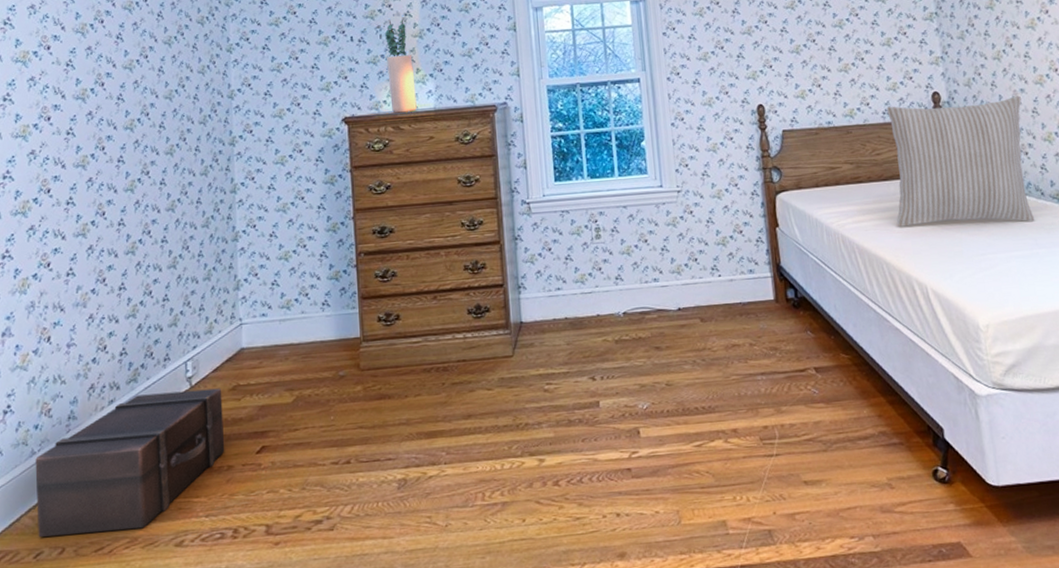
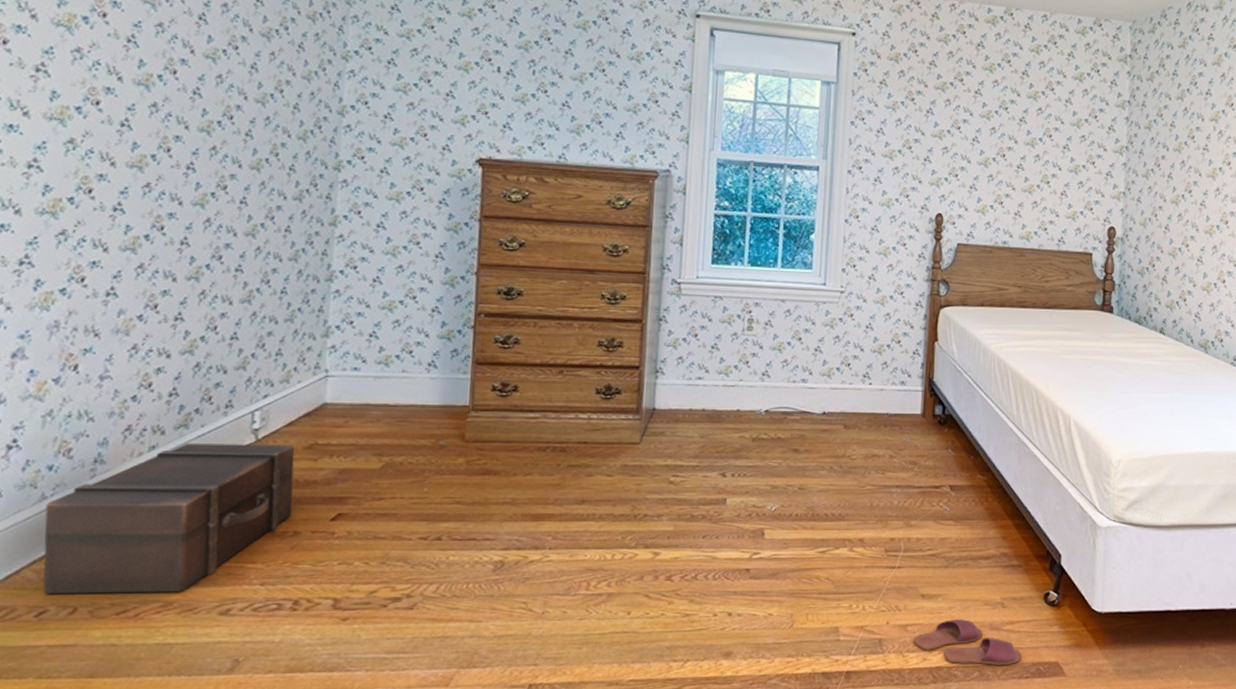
vase: present [385,17,417,113] -> none [536,54,569,164]
slippers: none [803,503,920,551] -> present [913,619,1022,665]
pillow: present [887,95,1035,227] -> none [1052,234,1190,367]

